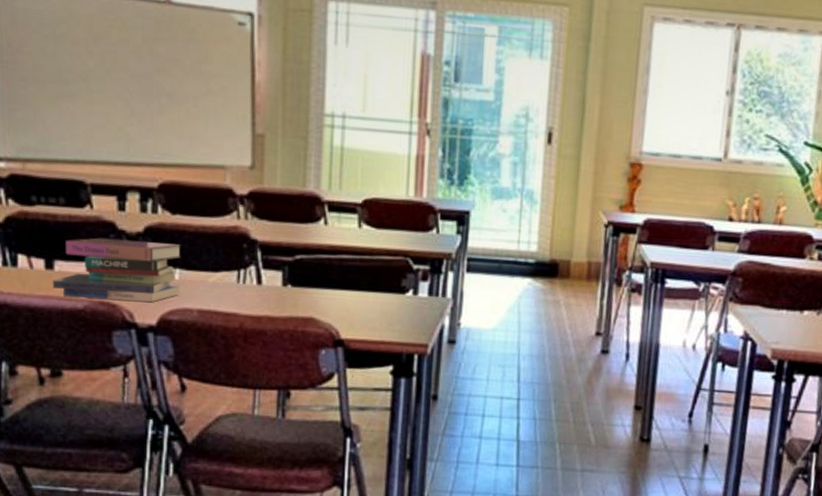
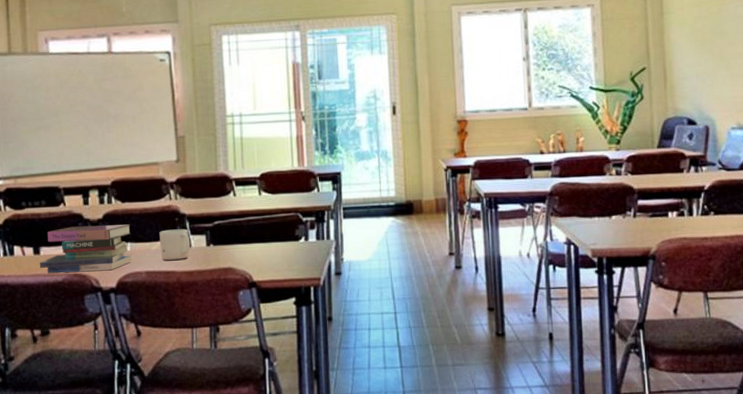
mug: none [220,258,261,301] -> present [159,229,191,261]

